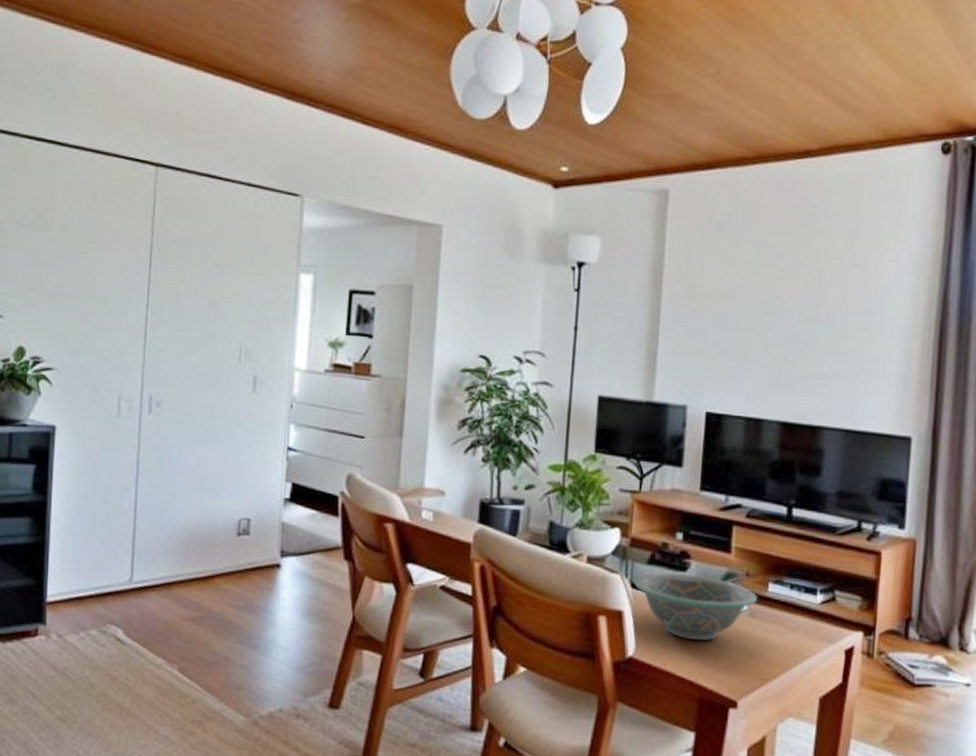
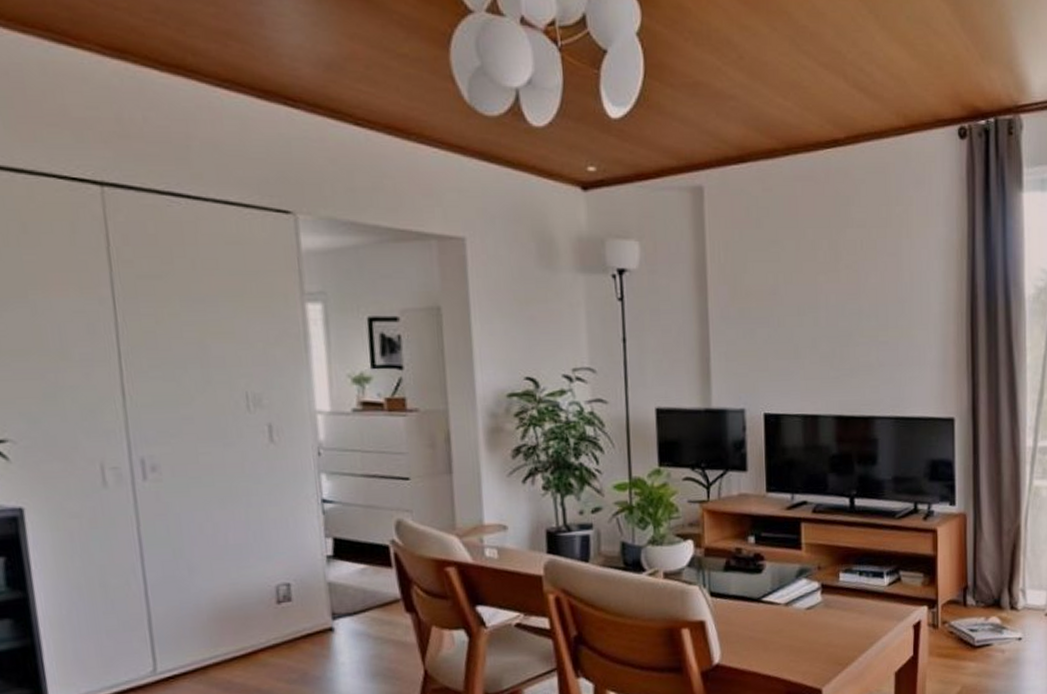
decorative bowl: present [634,572,757,641] -> none [713,575,830,638]

